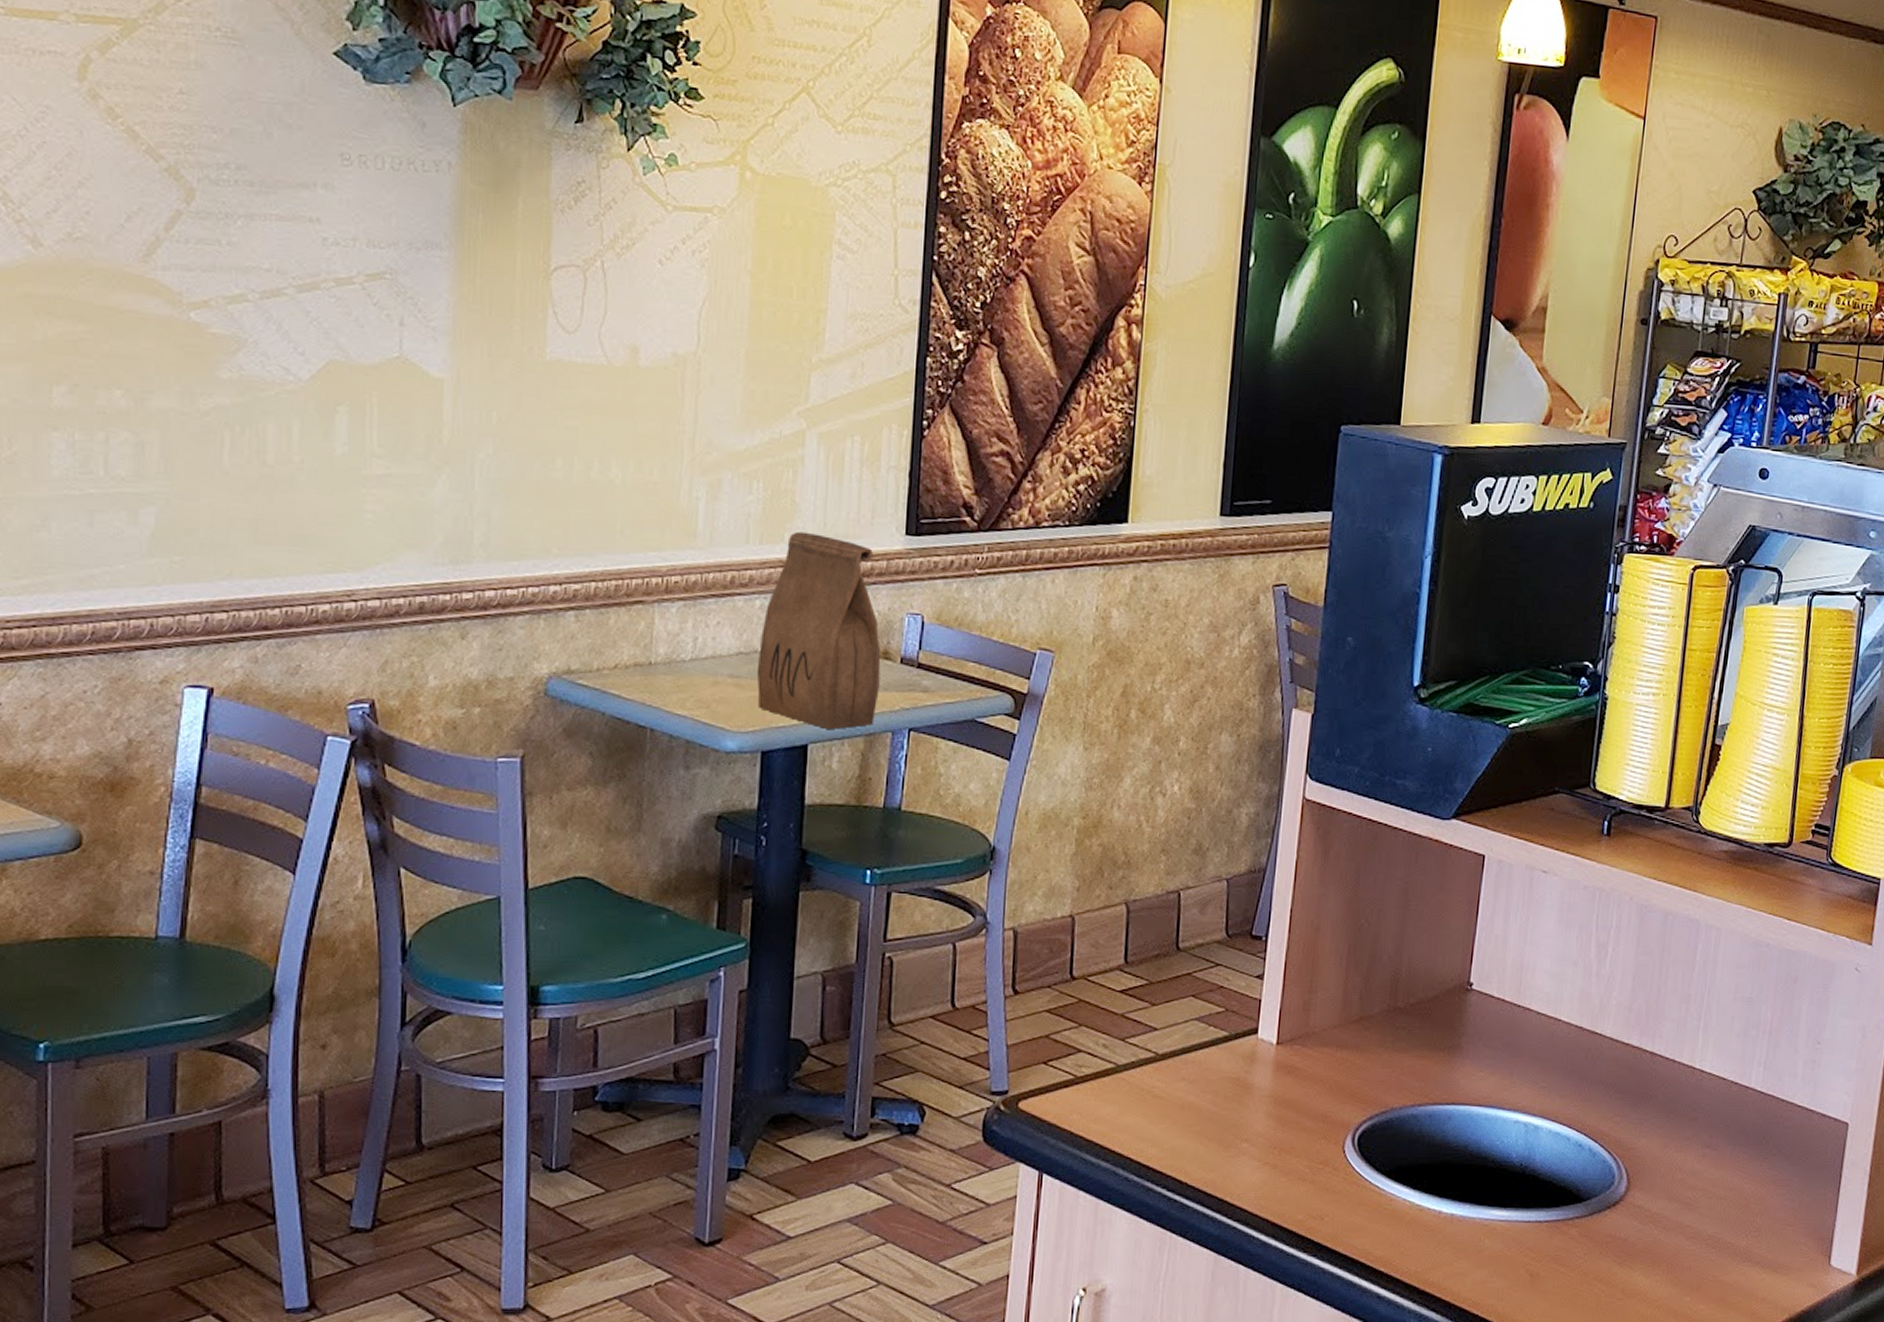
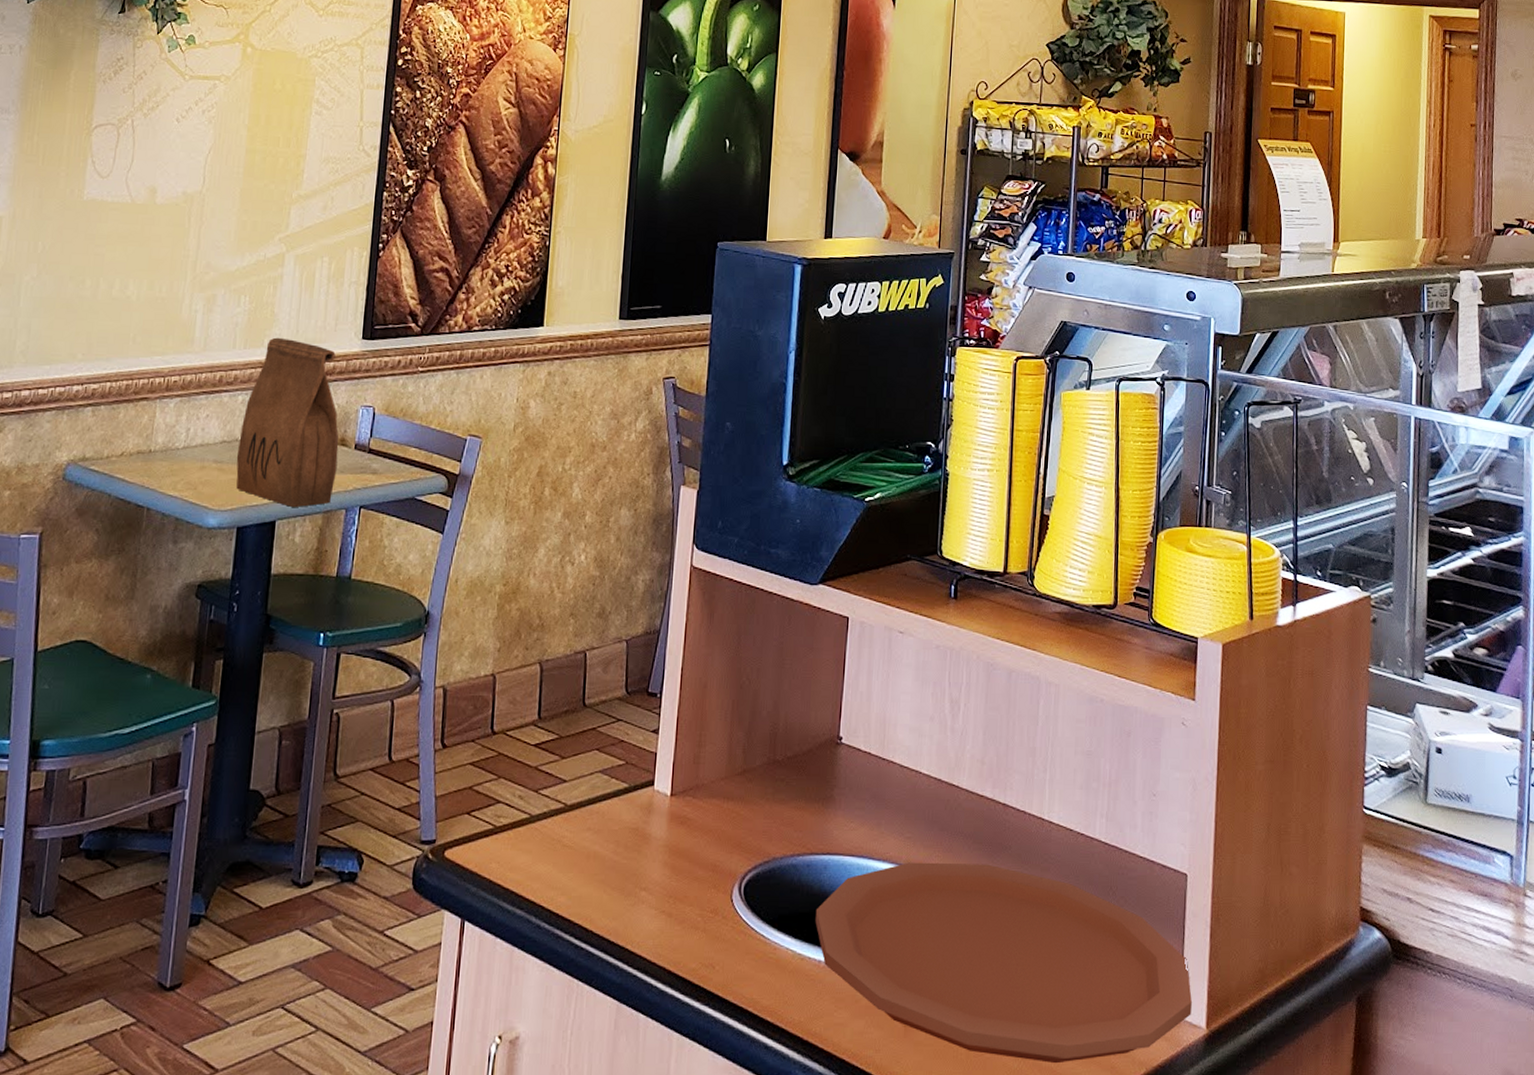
tray: none [1436,1112,1844,1310] -> present [815,862,1192,1064]

